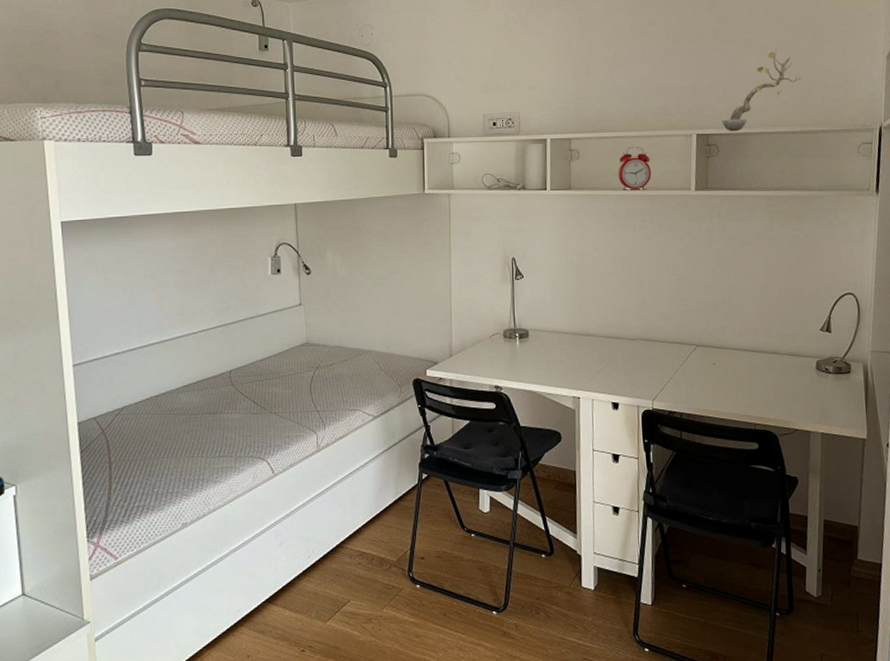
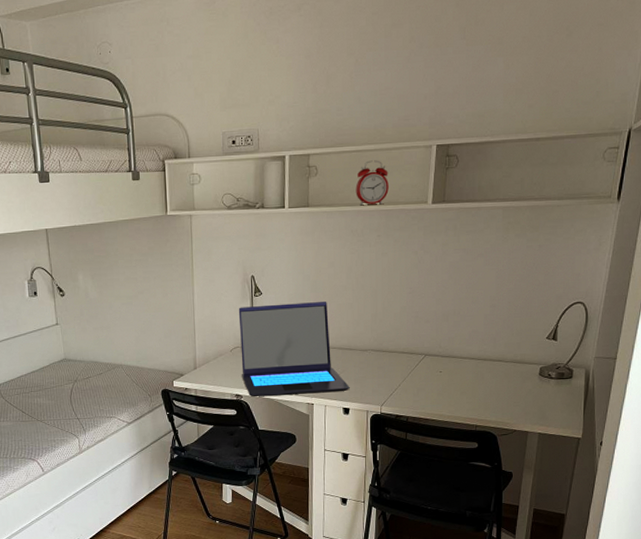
laptop: none [498,287,619,389] -> present [238,302,350,397]
plant: present [722,48,801,132] -> none [463,47,551,141]

